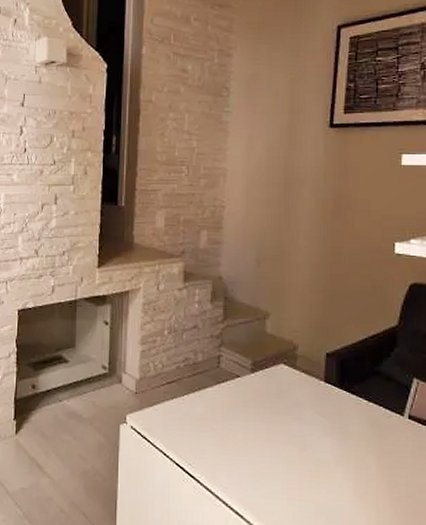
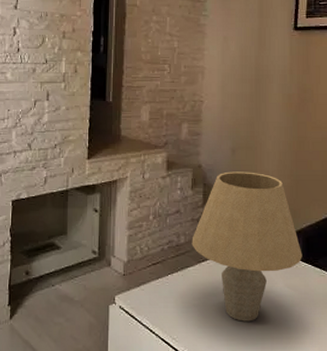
table lamp: none [210,284,336,450] -> present [191,171,303,322]

